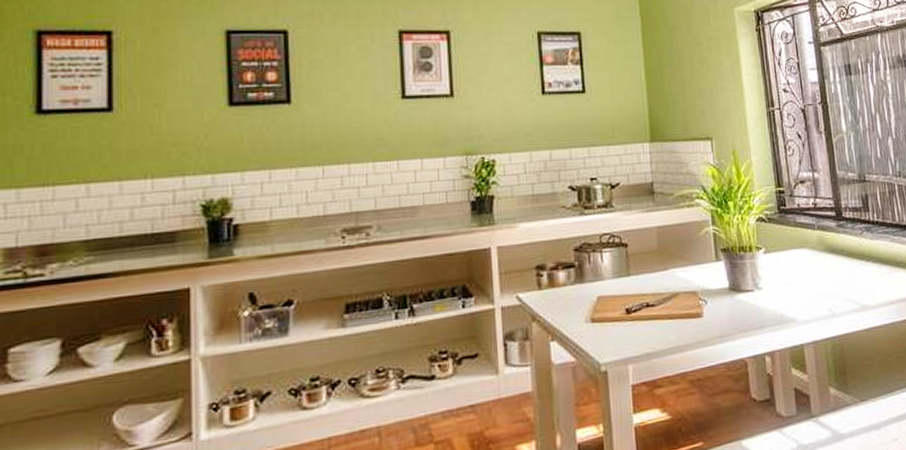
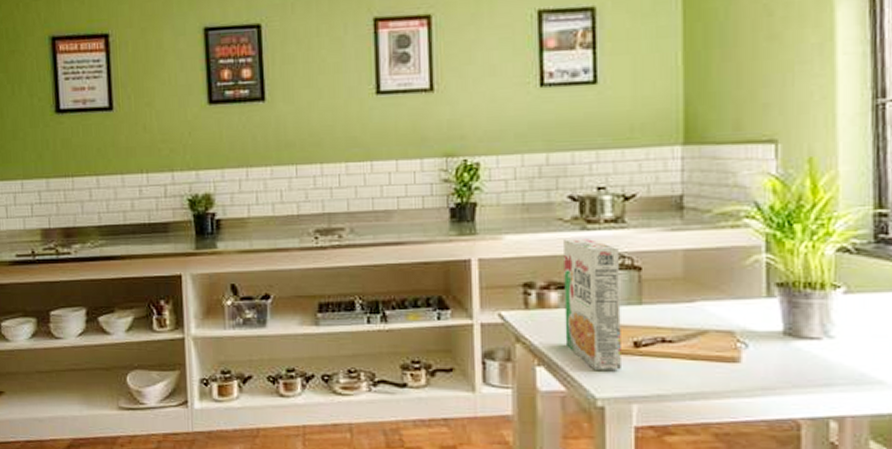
cereal box: none [567,222,618,338] -> present [564,239,621,370]

